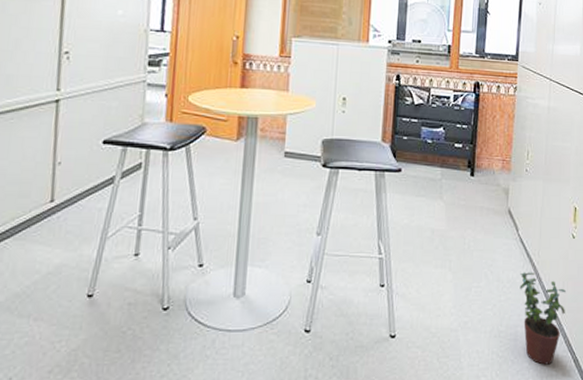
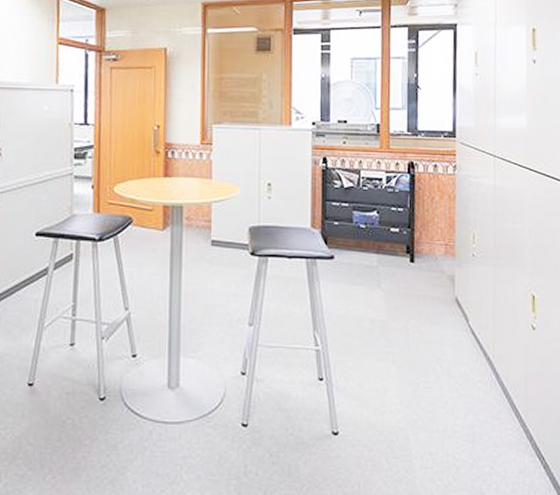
potted plant: present [520,272,567,365] -> none [474,367,530,470]

